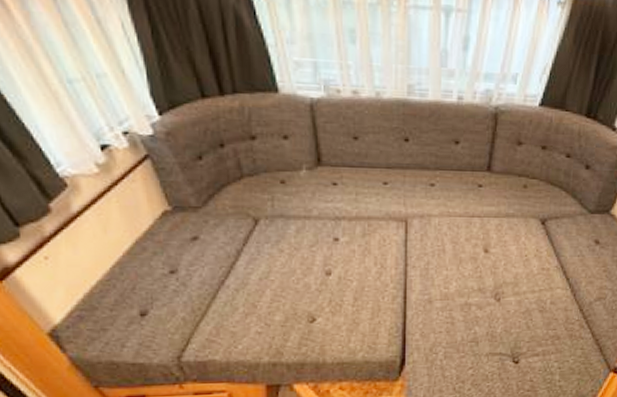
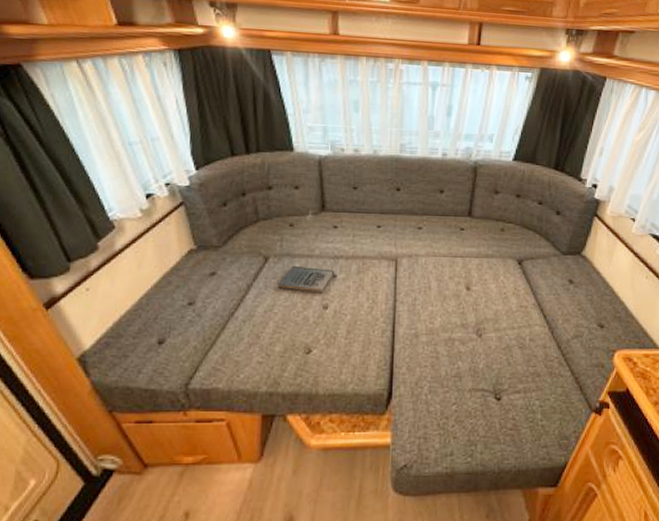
book: none [272,228,337,259] -> present [277,265,335,294]

